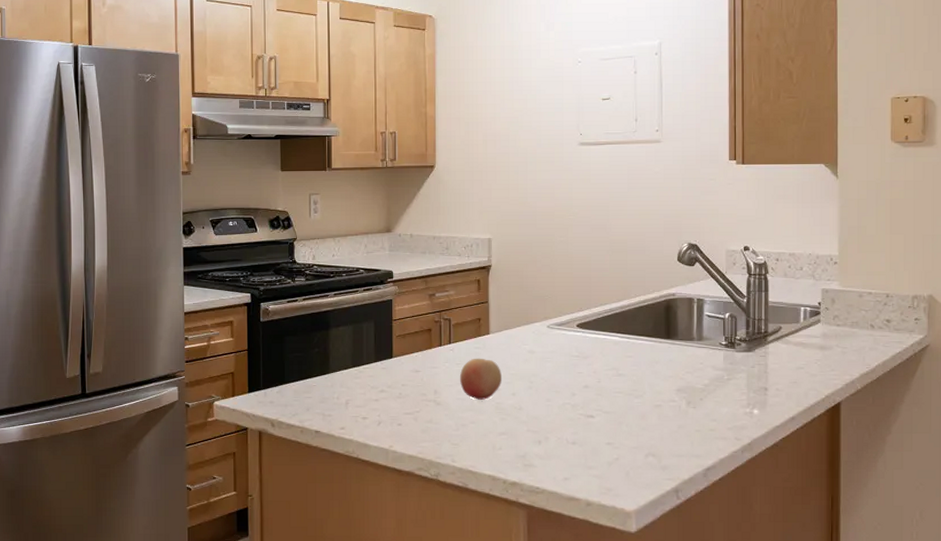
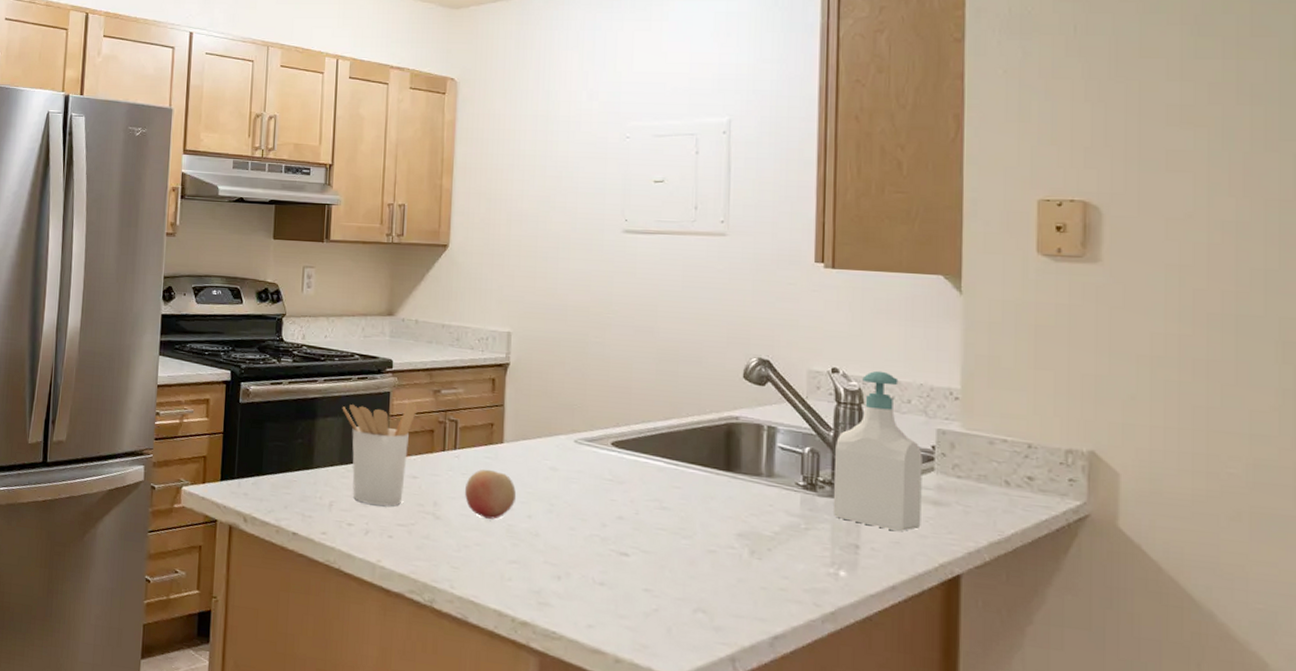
utensil holder: none [351,306,417,398] -> present [342,401,418,506]
soap bottle: none [747,246,812,374] -> present [832,370,923,532]

